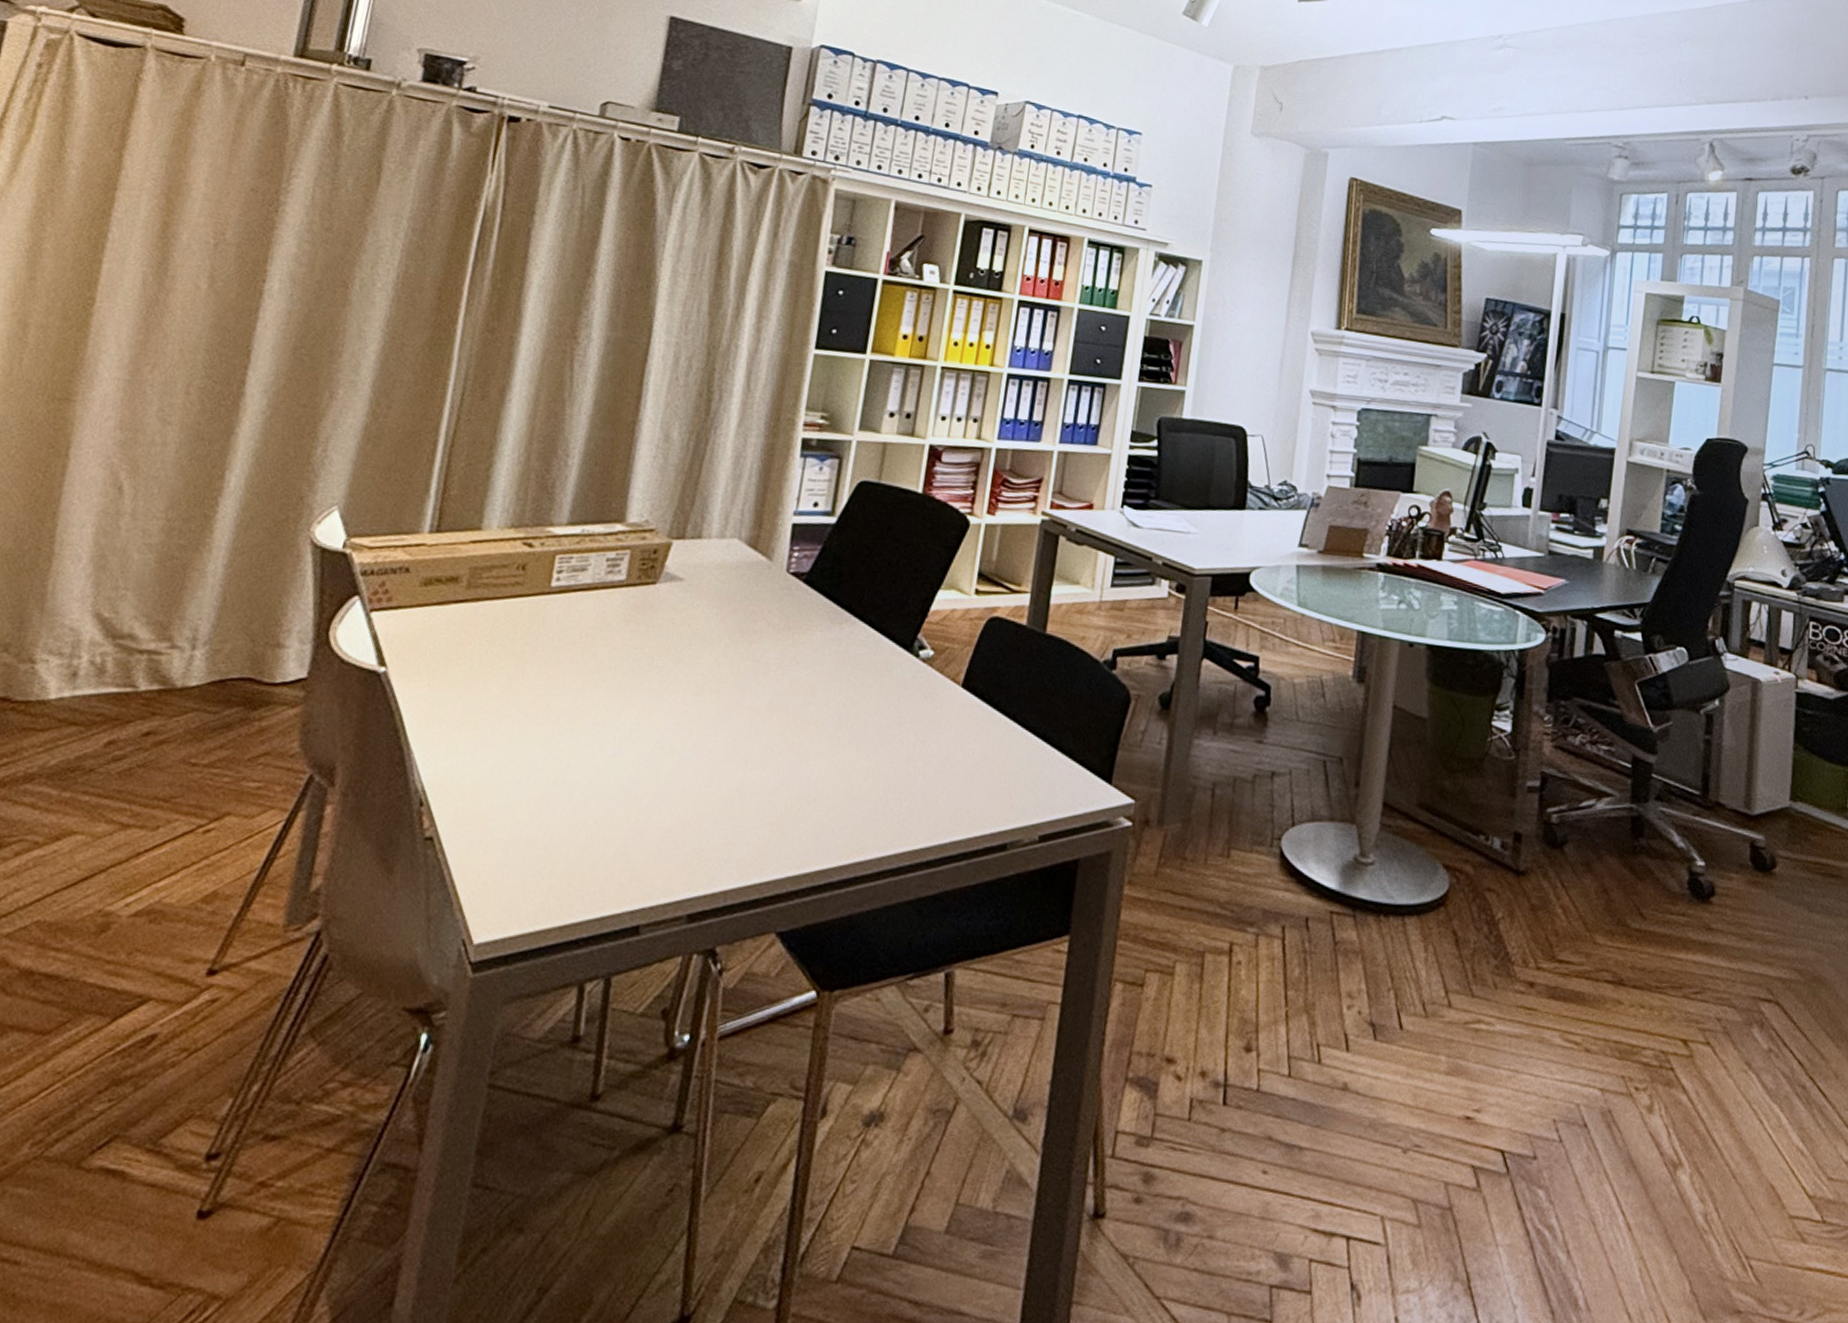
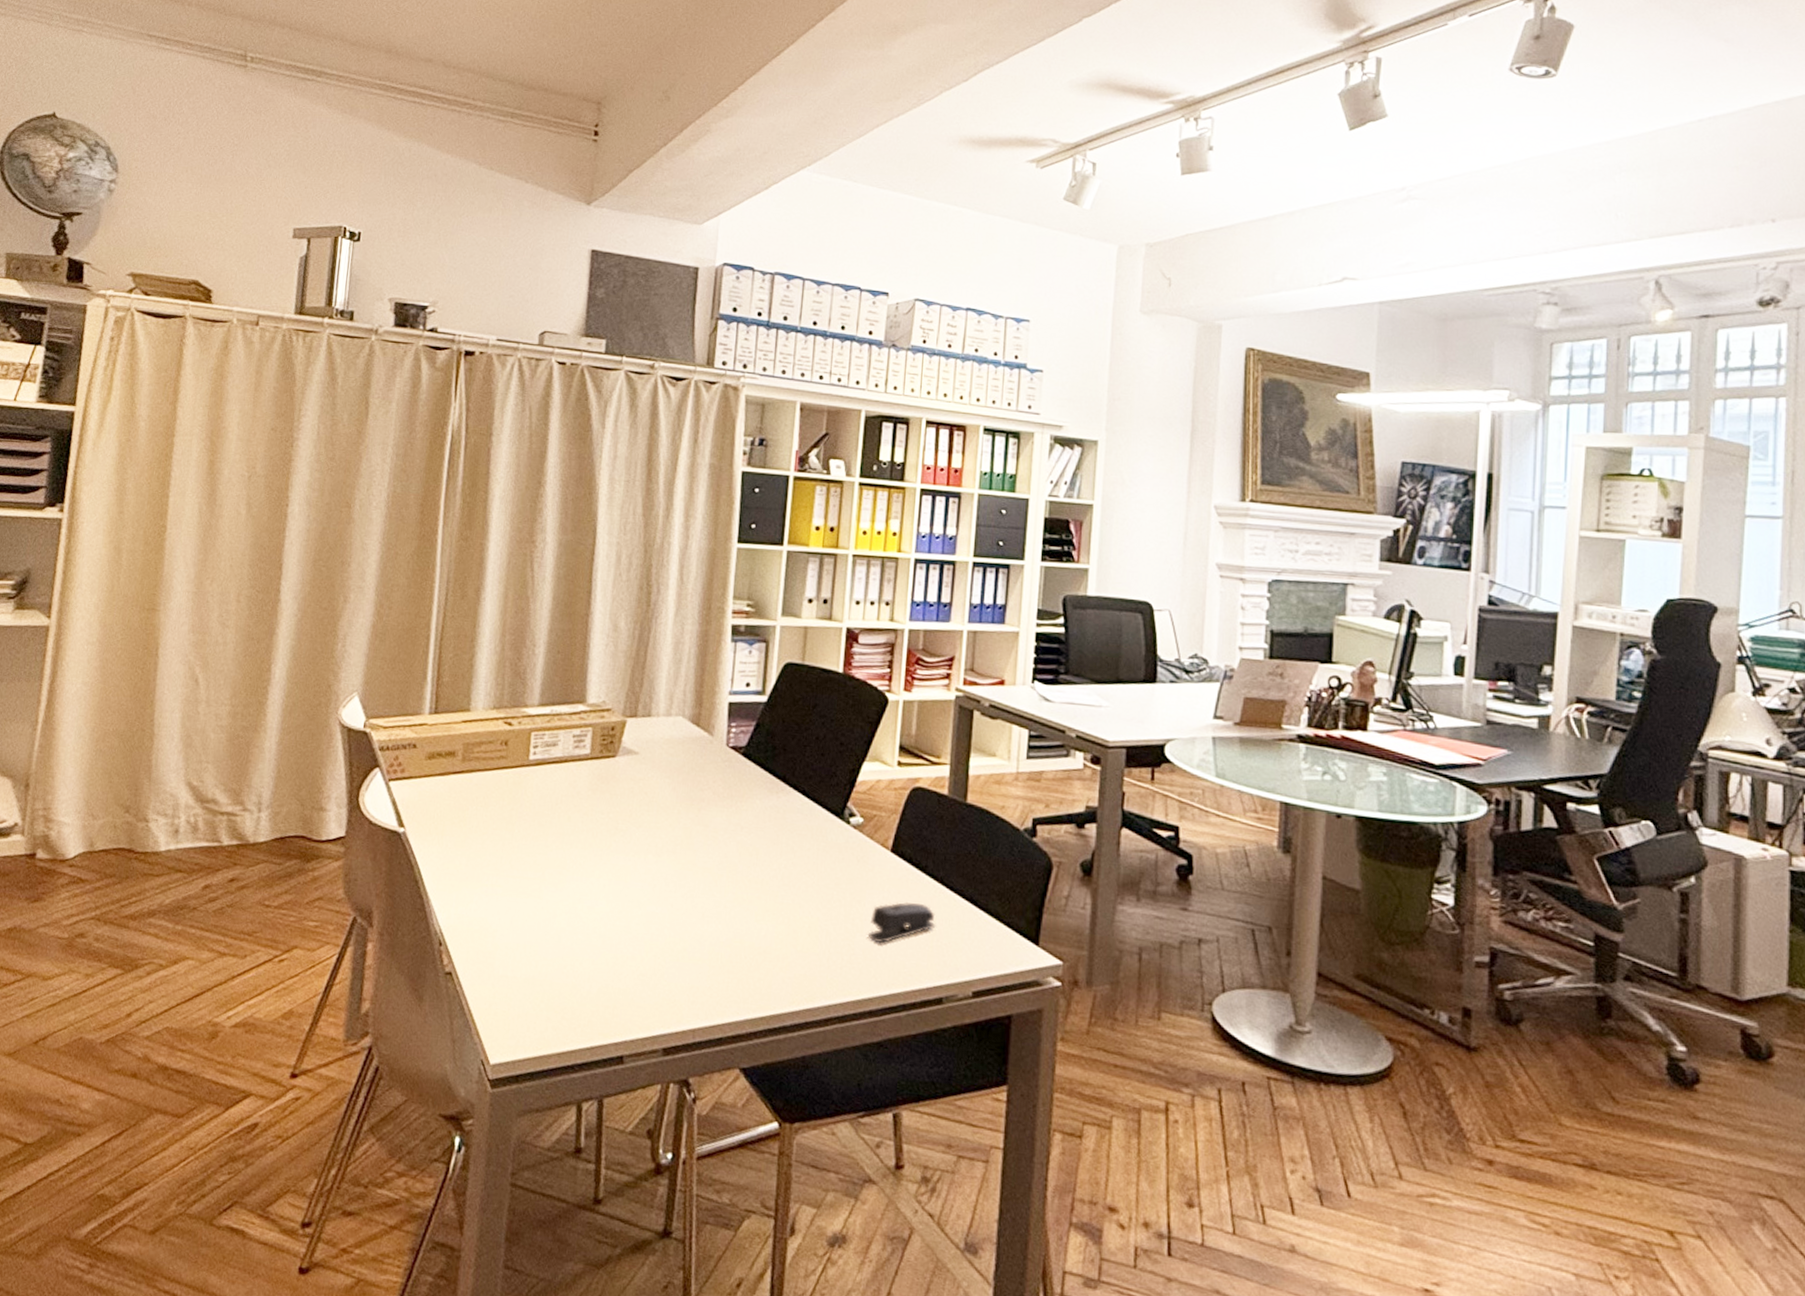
stapler: none [930,742,1005,787] -> present [867,902,936,943]

